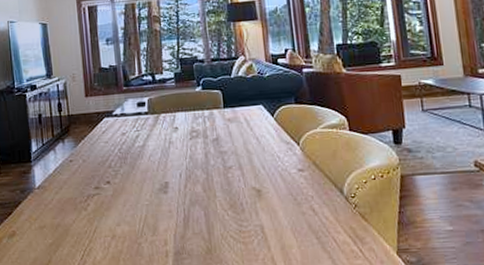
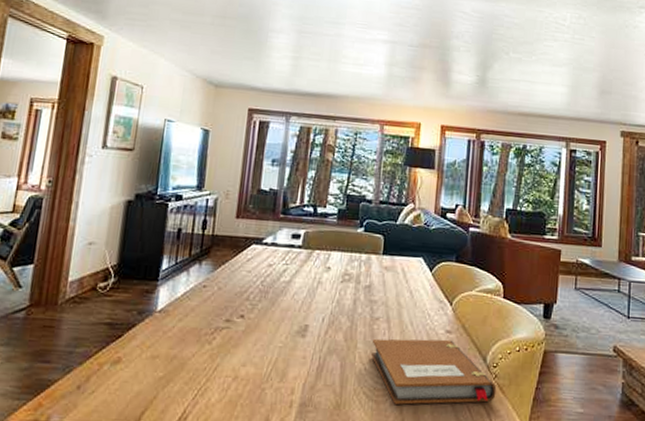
notebook: none [230,177,359,243] -> present [371,338,497,405]

